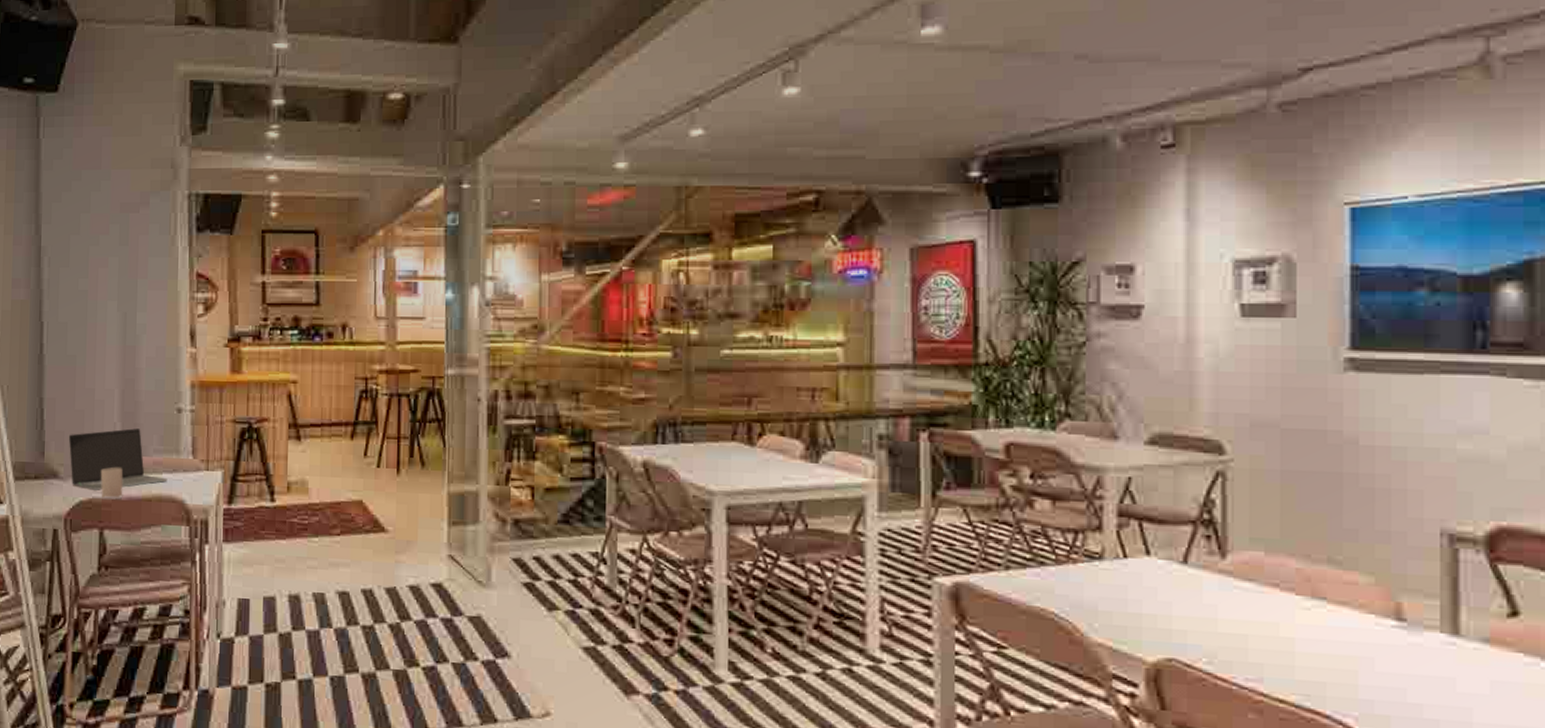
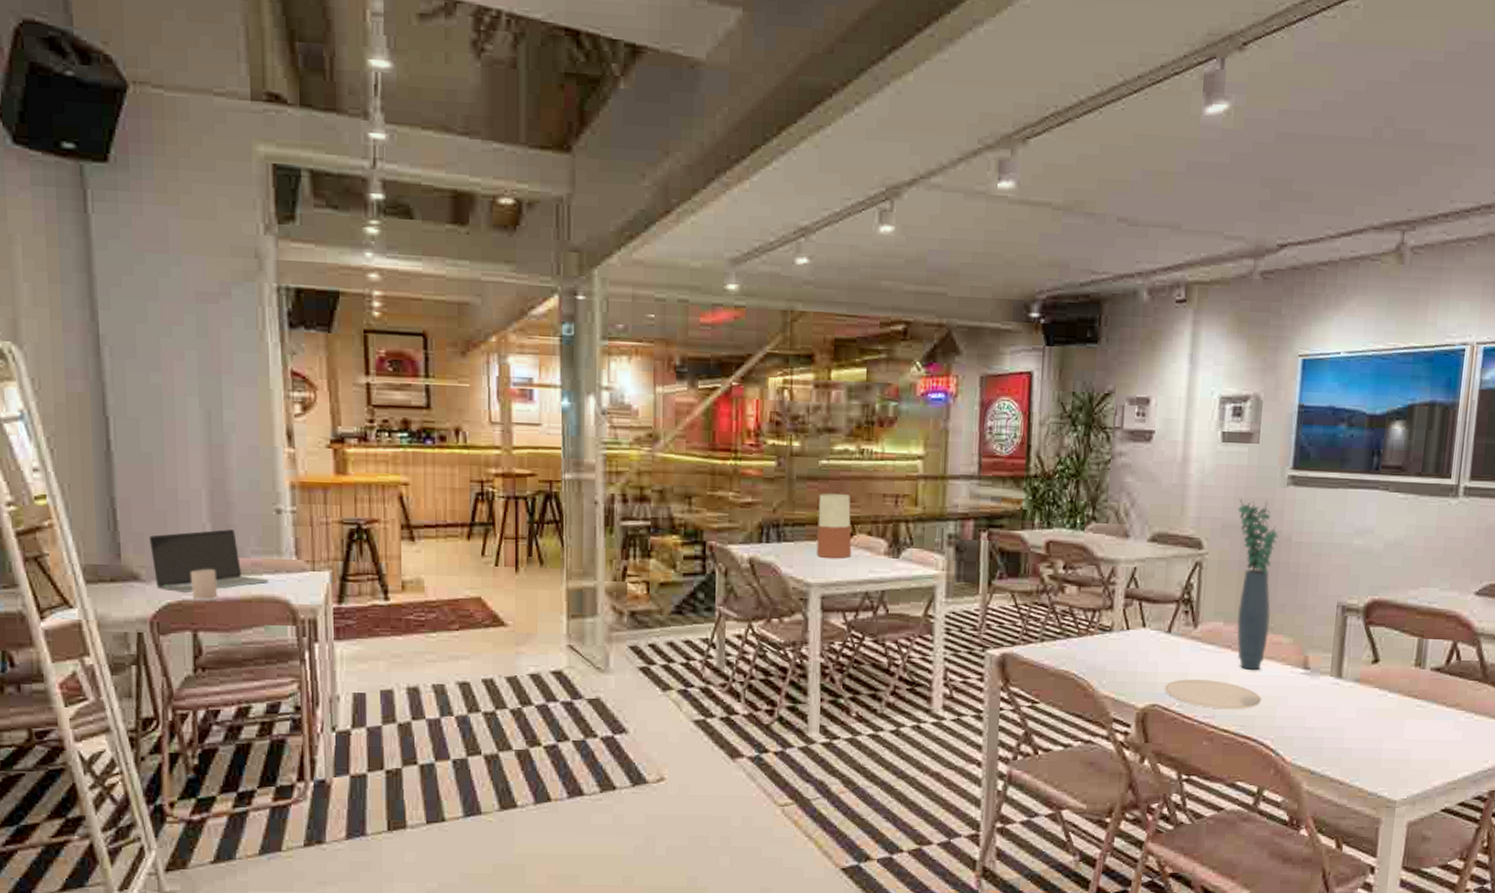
vase: none [720,388,762,463] -> present [817,493,852,559]
plate: none [1183,626,1333,673] -> present [1164,679,1261,710]
vase: none [1273,388,1337,619] -> present [1236,498,1278,670]

